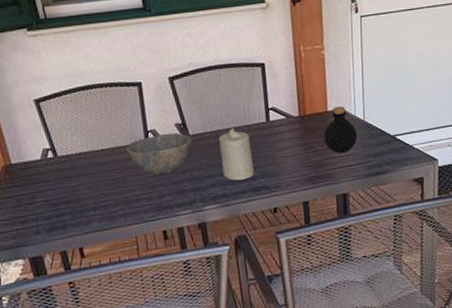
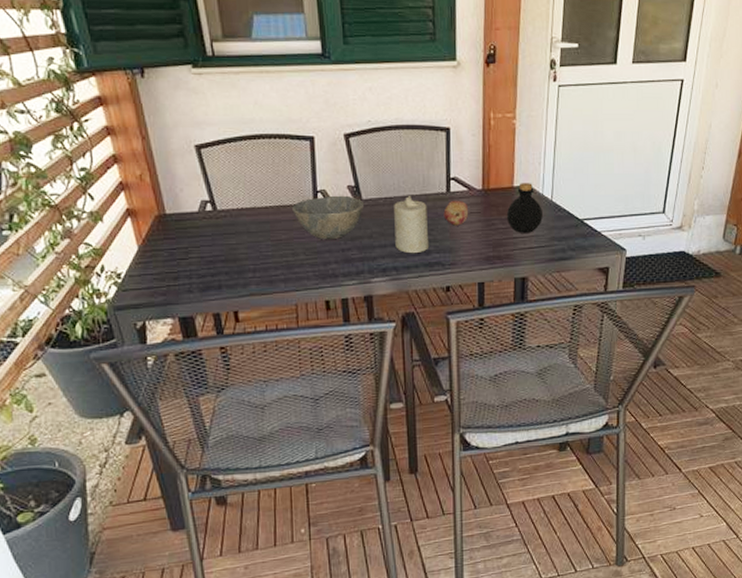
fruit: none [265,127,289,152] -> present [443,200,469,226]

